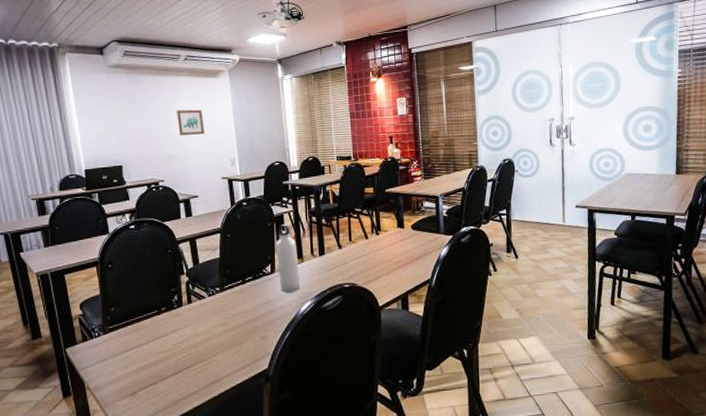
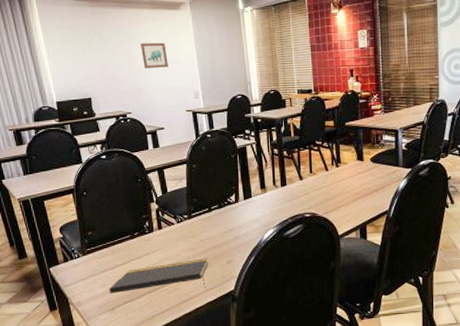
notepad: none [131,334,241,377] -> present [109,258,208,294]
water bottle: present [276,224,300,293] -> none [239,156,263,221]

